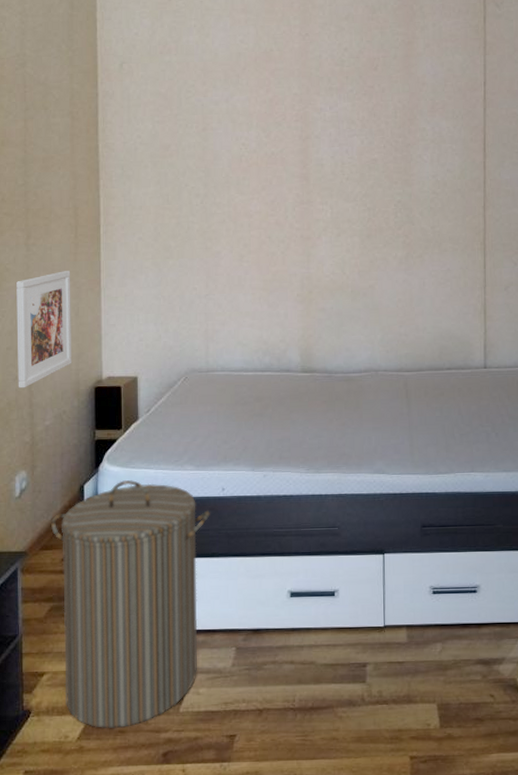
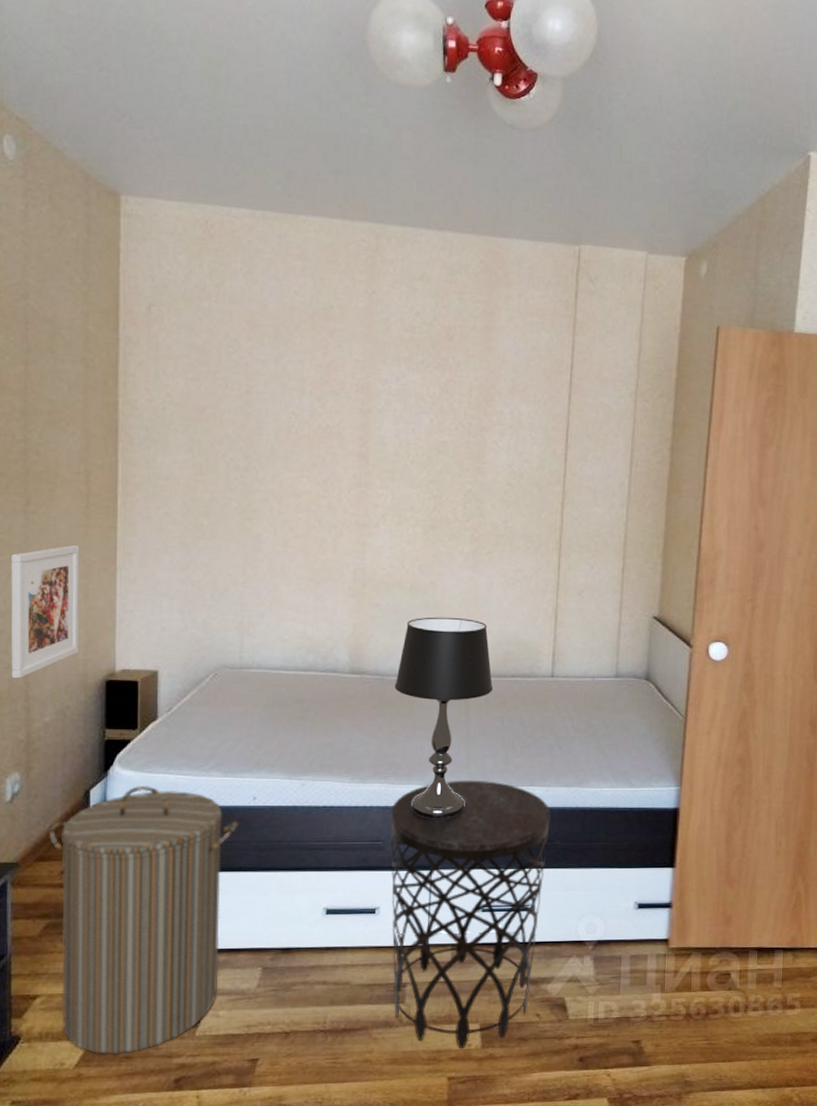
table lamp: none [342,316,431,505] -> present [394,617,493,819]
side table: none [344,467,492,728] -> present [391,780,551,1048]

